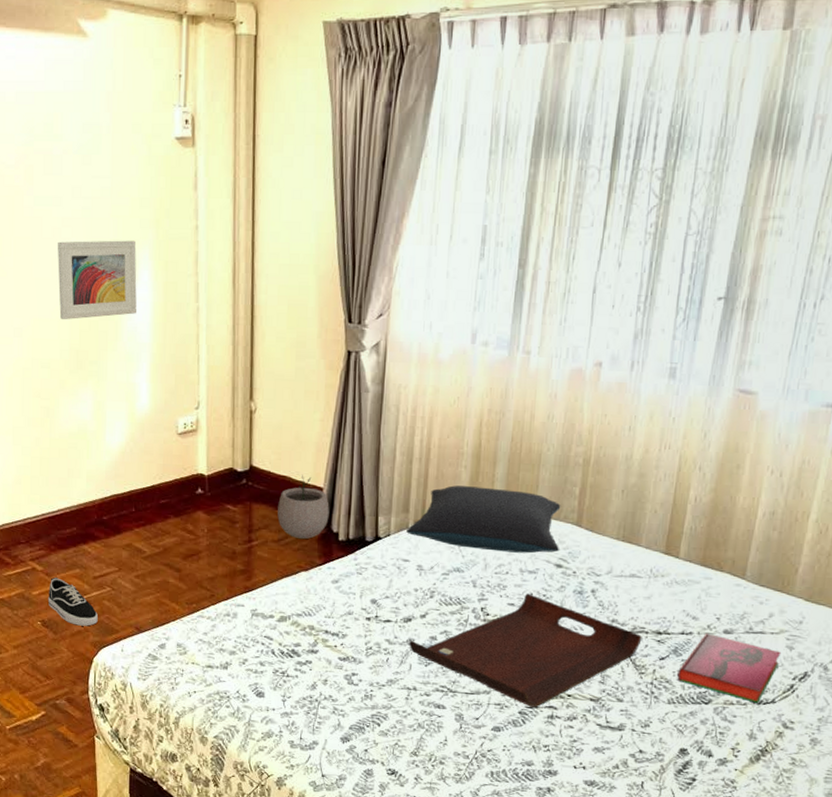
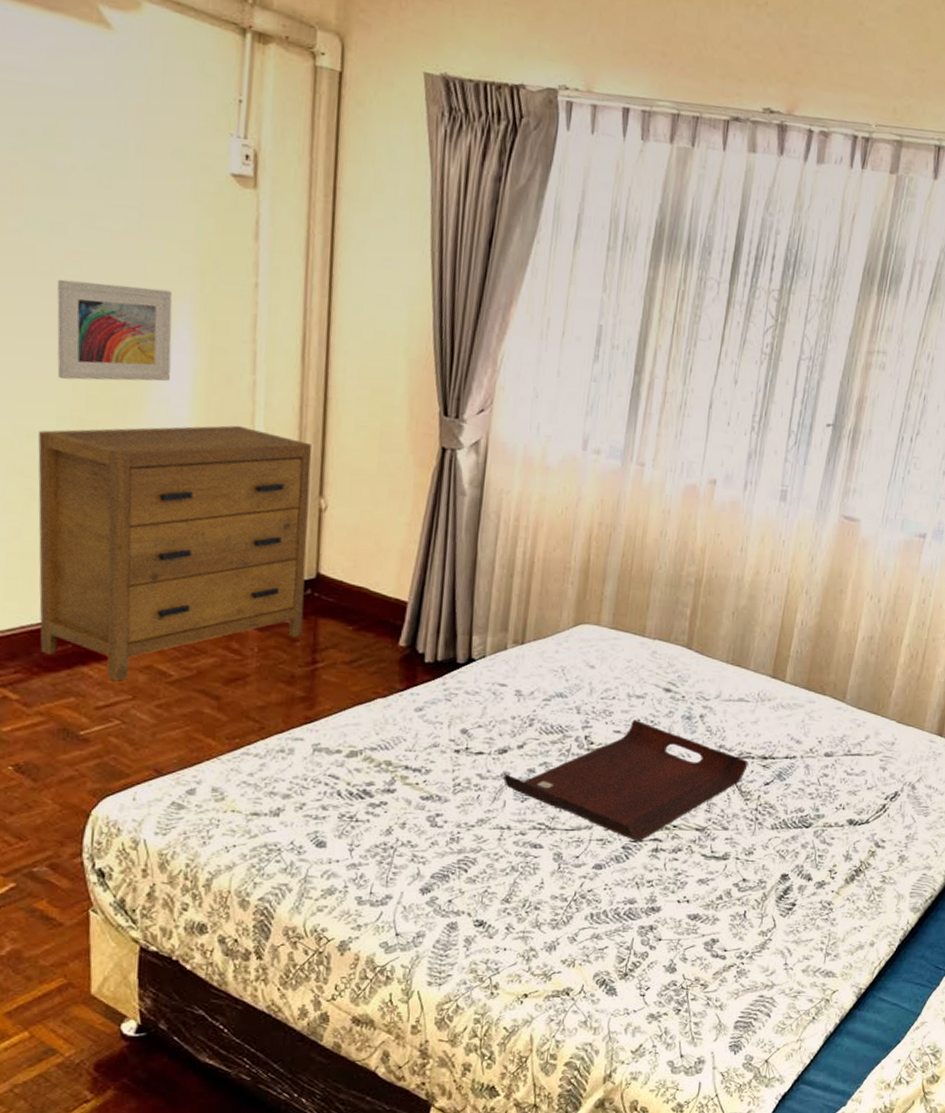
shoe: present [48,577,98,626] -> none [26,707,100,770]
dresser: none [49,345,243,557] -> present [38,425,312,681]
plant pot: present [277,474,329,540] -> none [350,585,415,661]
pillow: present [406,485,561,553] -> none [504,603,672,677]
hardback book: present [677,632,781,703] -> none [781,756,876,824]

